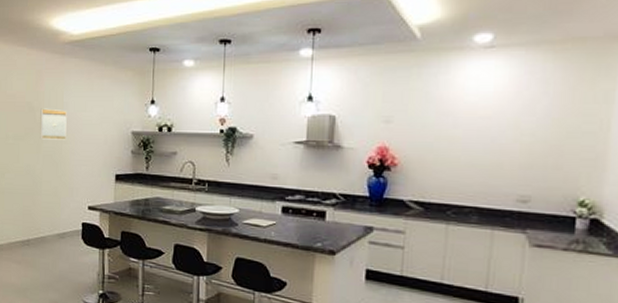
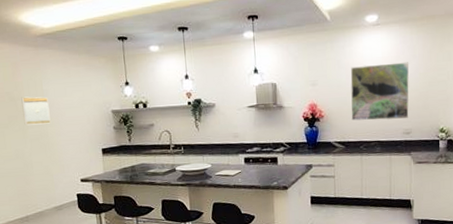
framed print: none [437,101,537,181] -> present [350,62,409,121]

